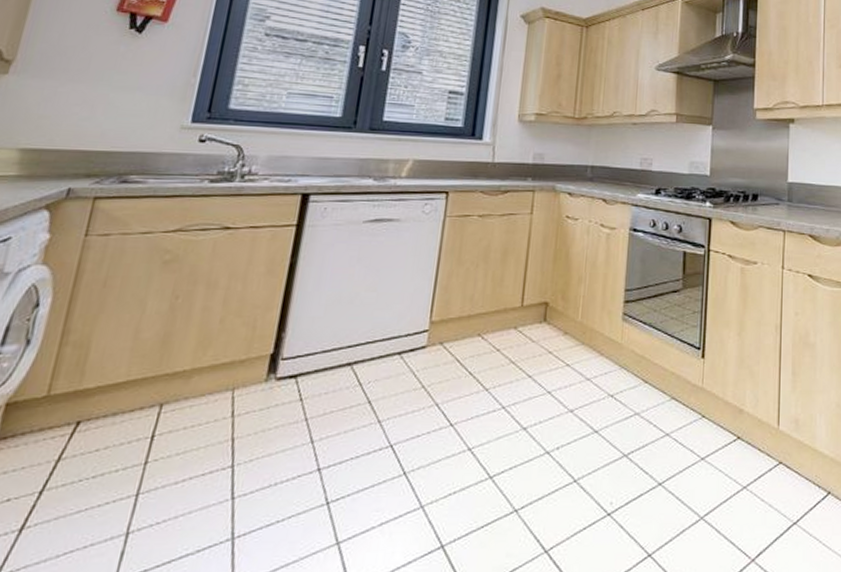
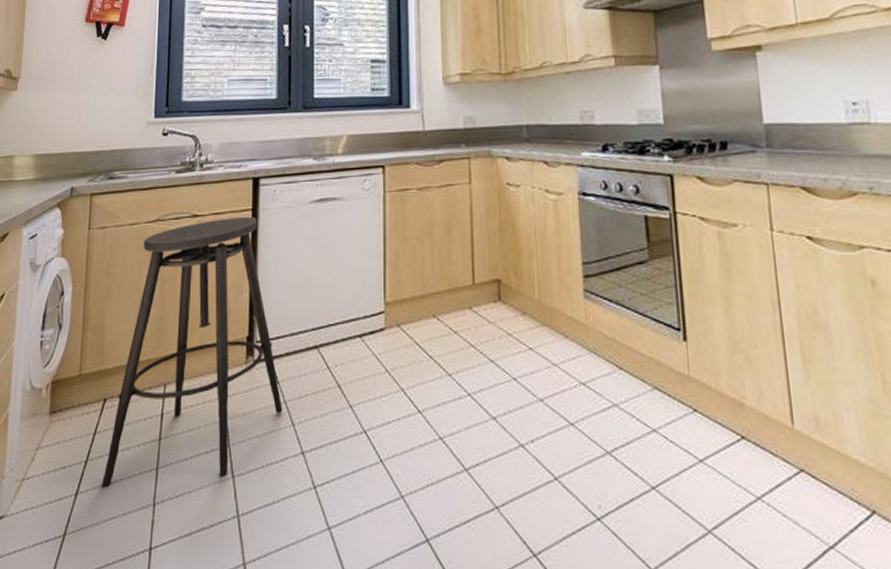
stool: none [57,231,303,520] -> present [101,216,283,488]

